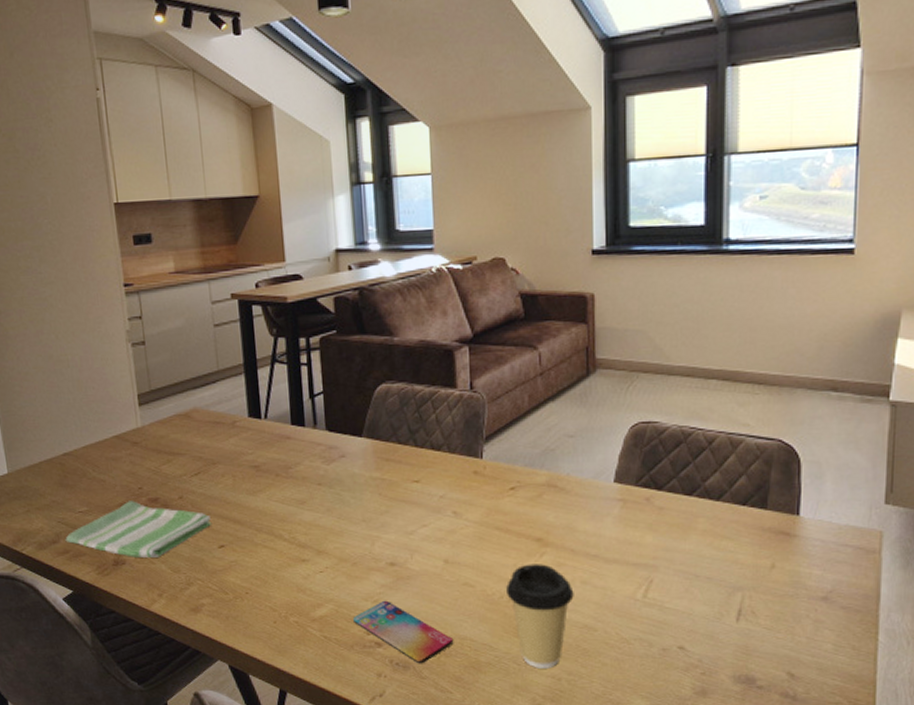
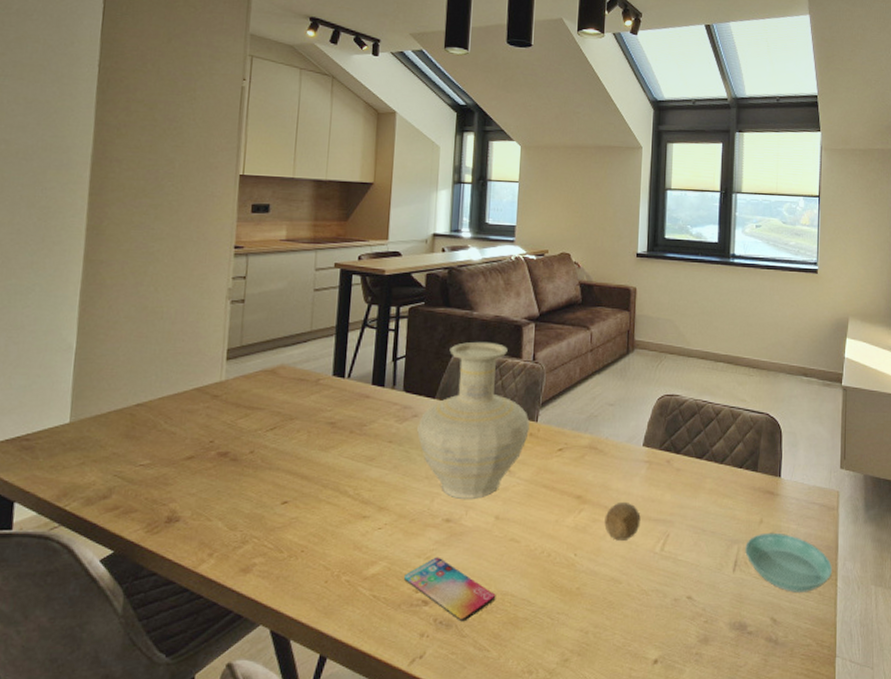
dish towel: present [65,501,212,557] -> none [117,454,279,514]
vase: none [347,371,474,542] -> present [417,341,530,499]
coffee cup: present [505,564,574,669] -> none [546,520,605,622]
fruit: none [572,544,616,586] -> present [604,501,641,541]
saucer: none [752,579,872,646] -> present [745,532,833,592]

